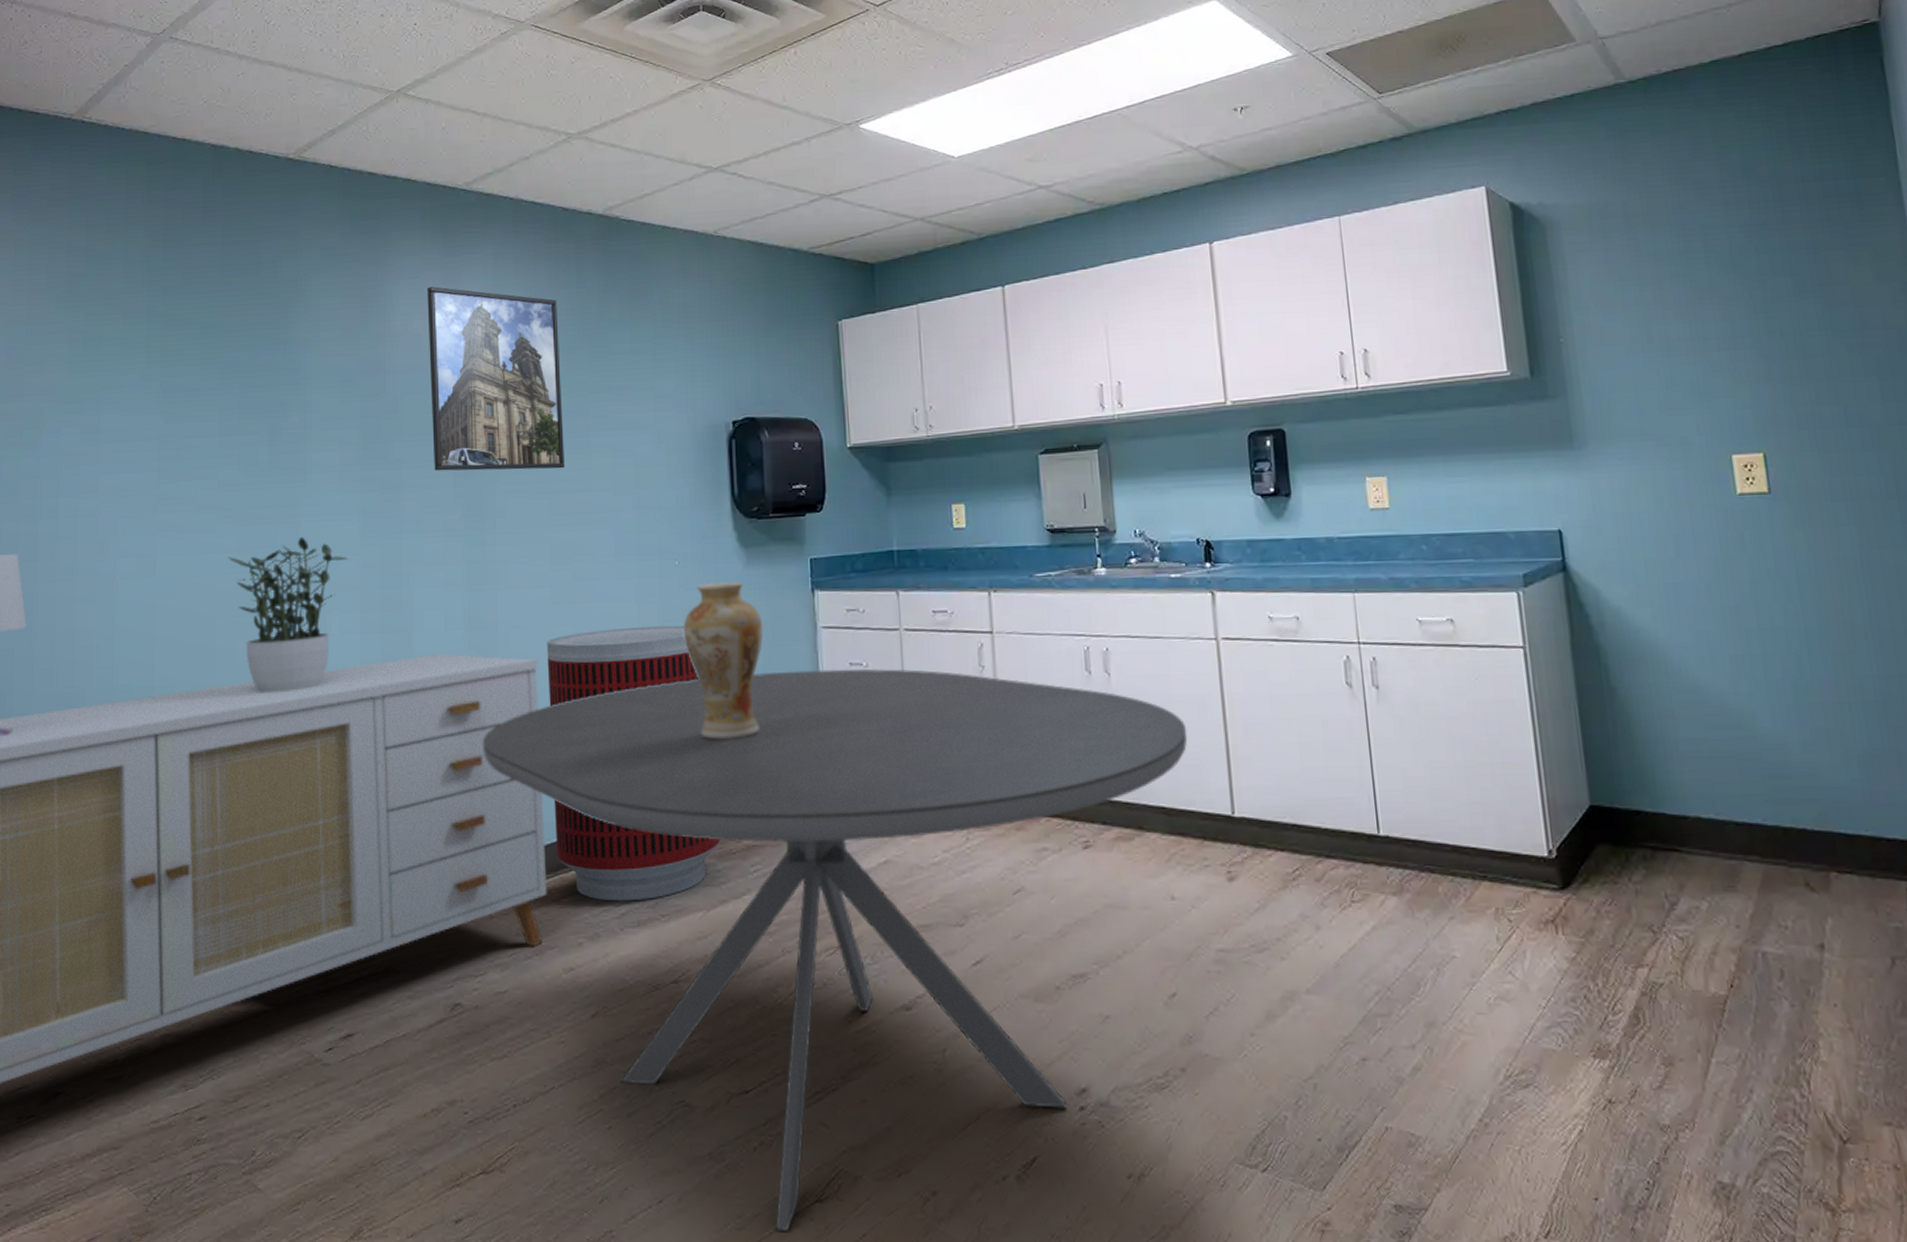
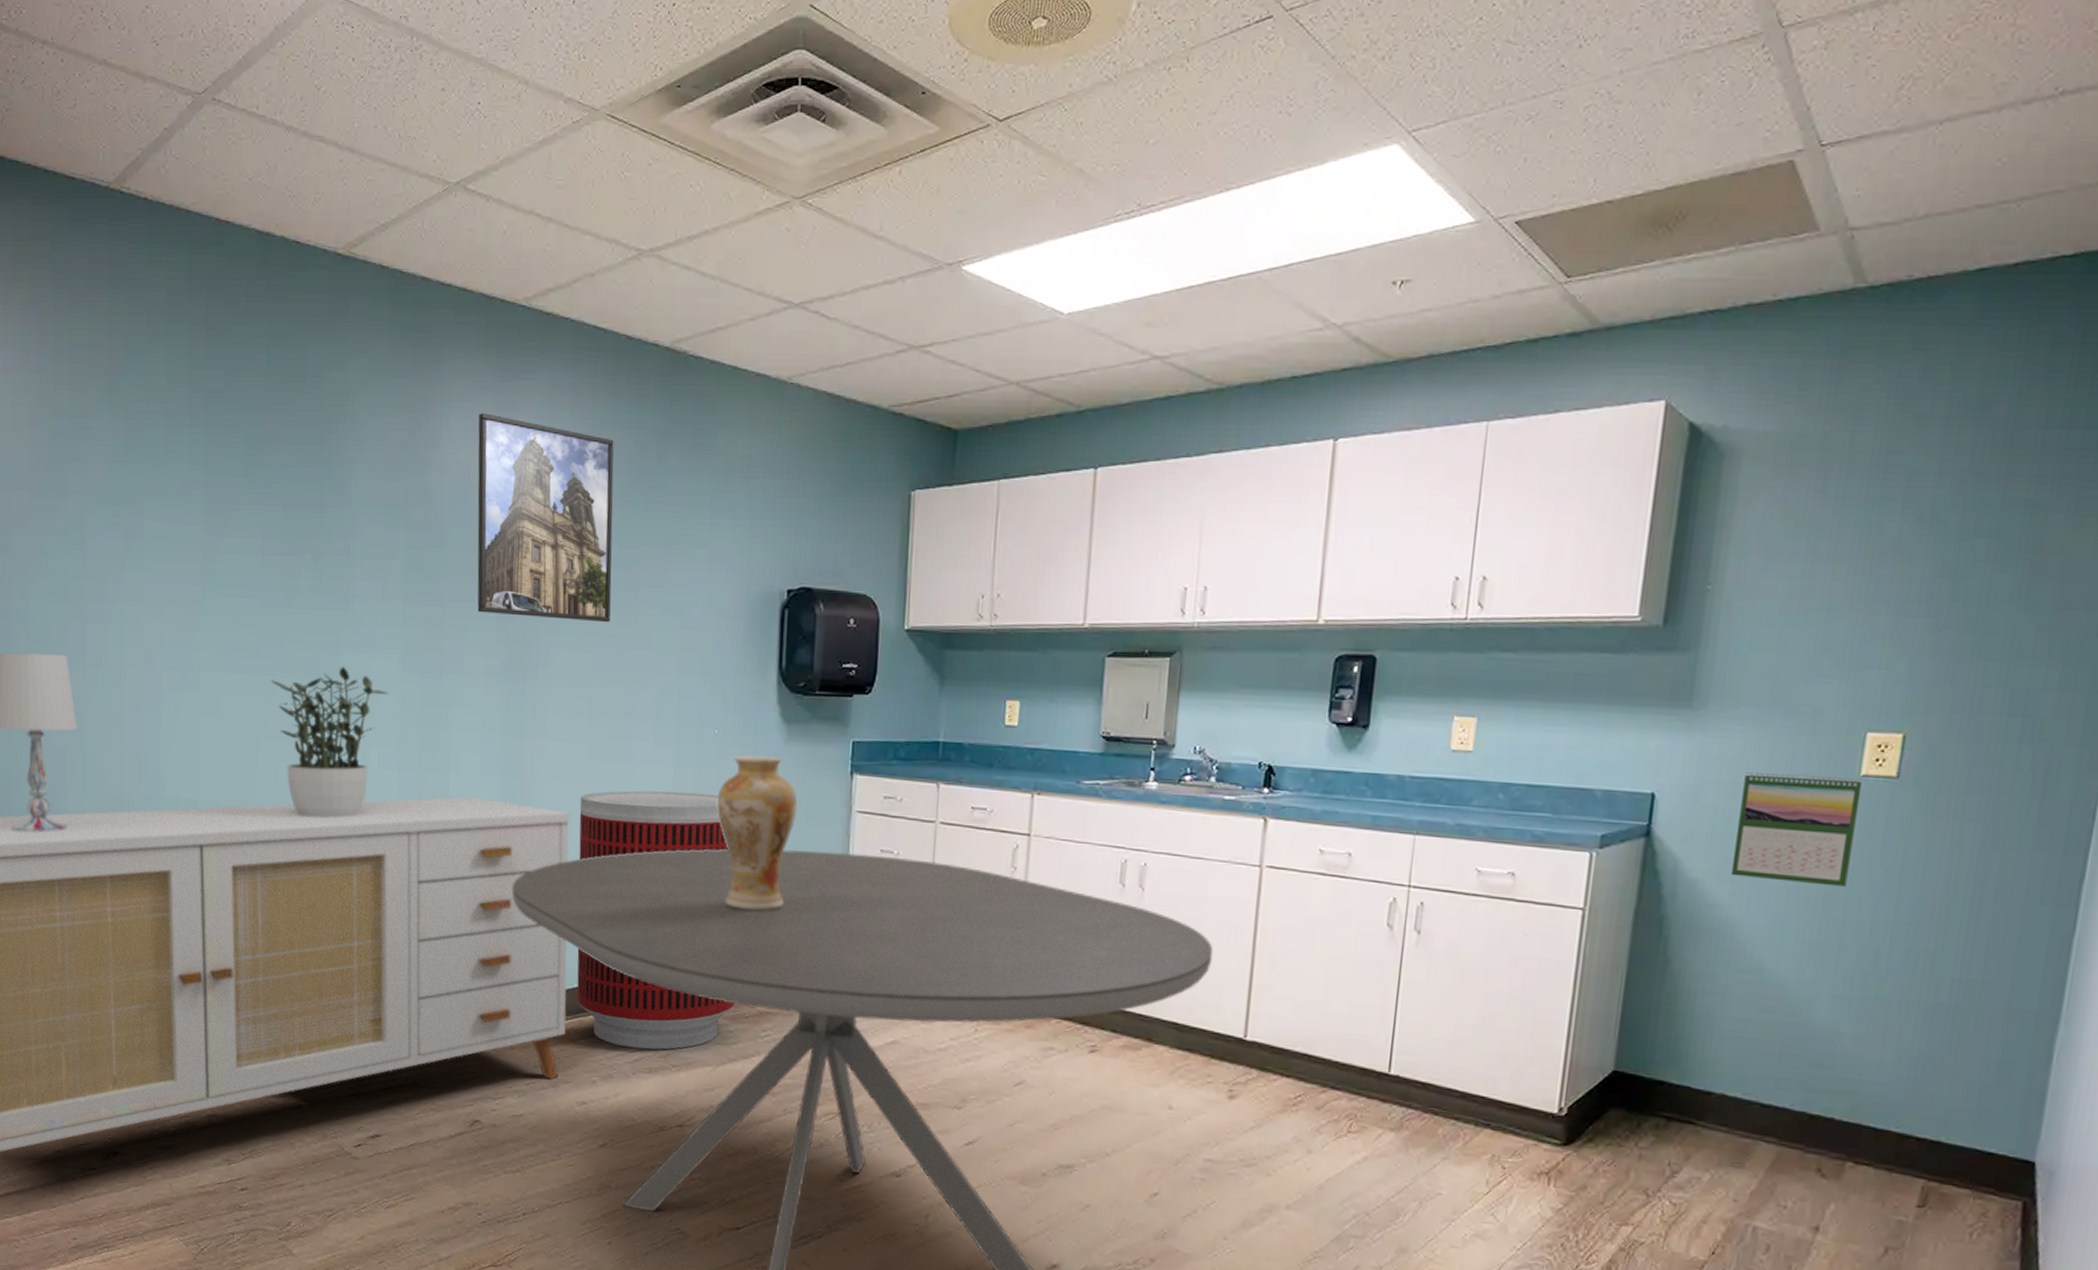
calendar: none [1636,497,1753,600] -> present [1730,772,1863,887]

